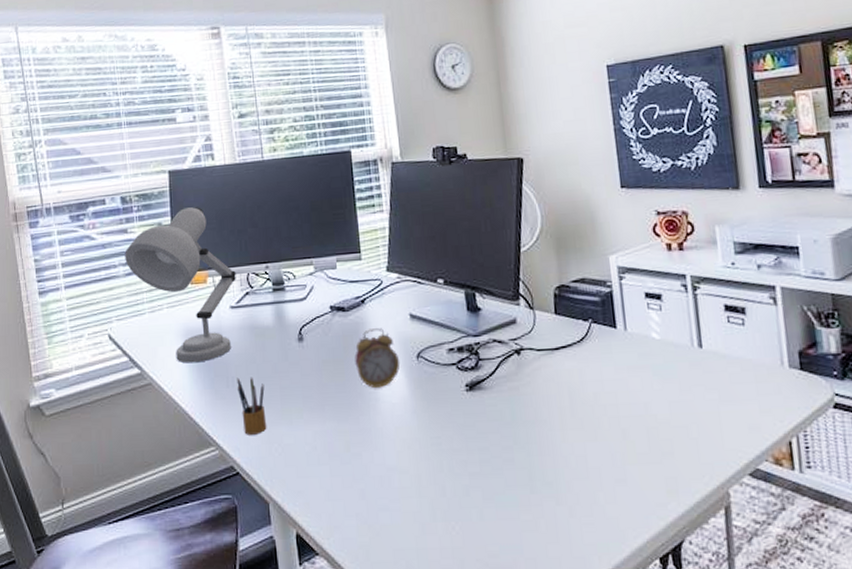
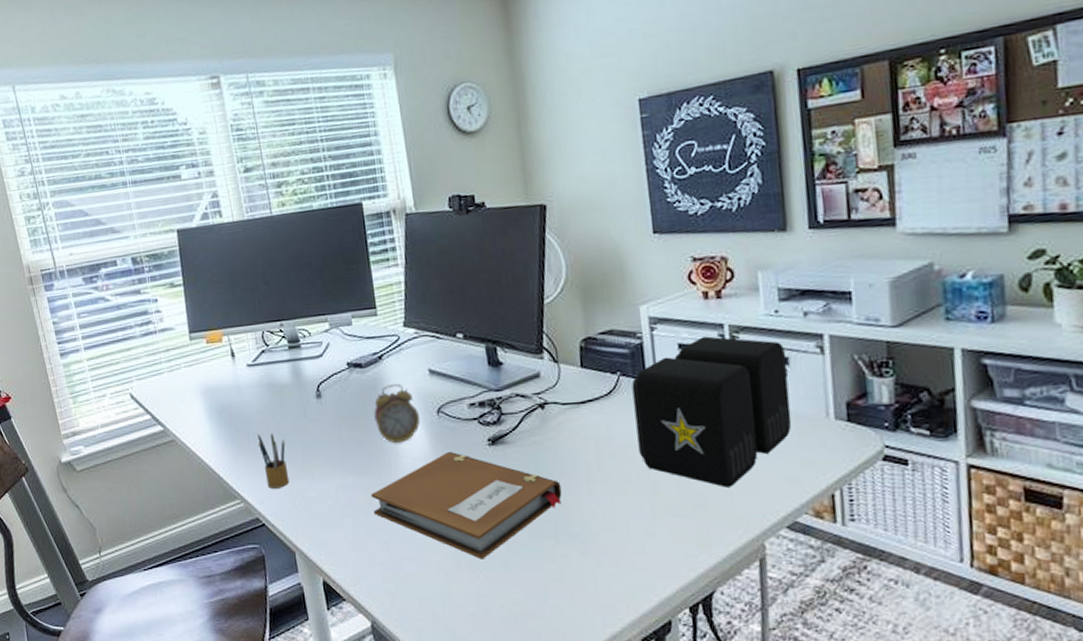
desk lamp: present [125,207,236,364] -> none [139,265,252,421]
notebook: none [348,398,537,509] -> present [371,452,562,559]
speaker: none [602,286,750,434] -> present [631,336,792,487]

